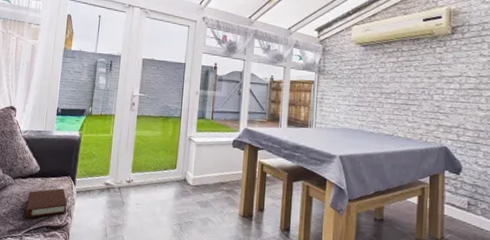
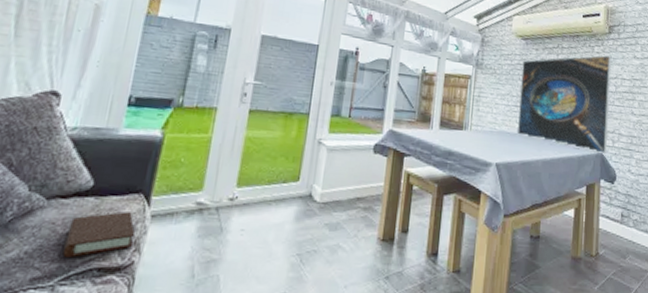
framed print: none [359,55,455,147] -> present [518,55,612,154]

